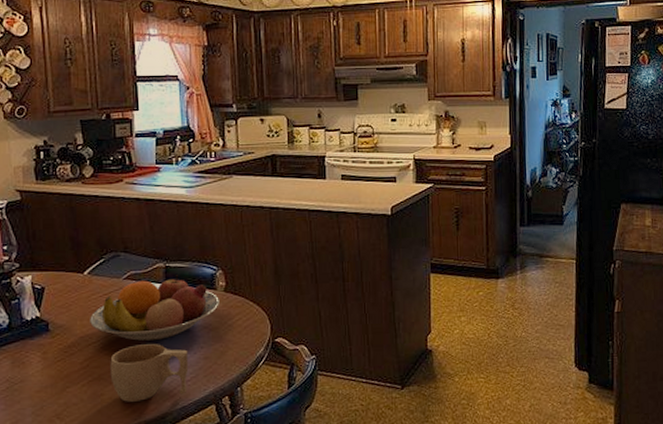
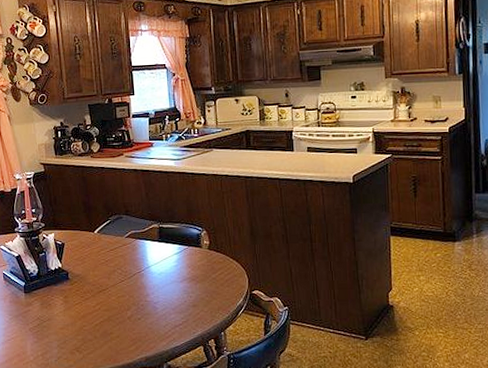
fruit bowl: present [90,275,219,342] -> none [100,234,204,290]
cup: present [110,344,189,402] -> none [117,292,180,340]

